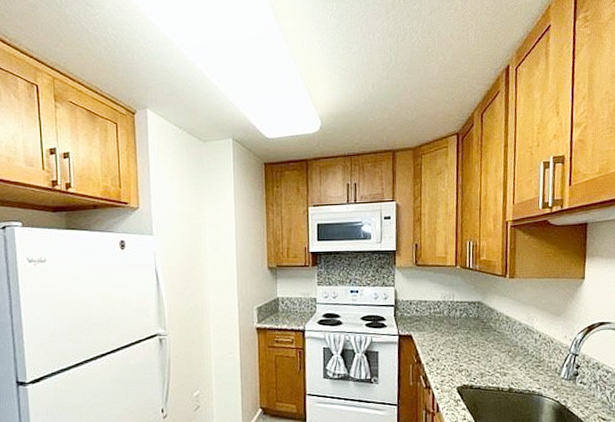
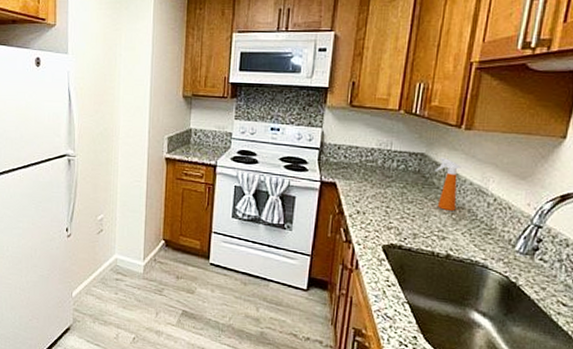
spray bottle: none [490,304,511,350] -> present [434,158,461,212]

